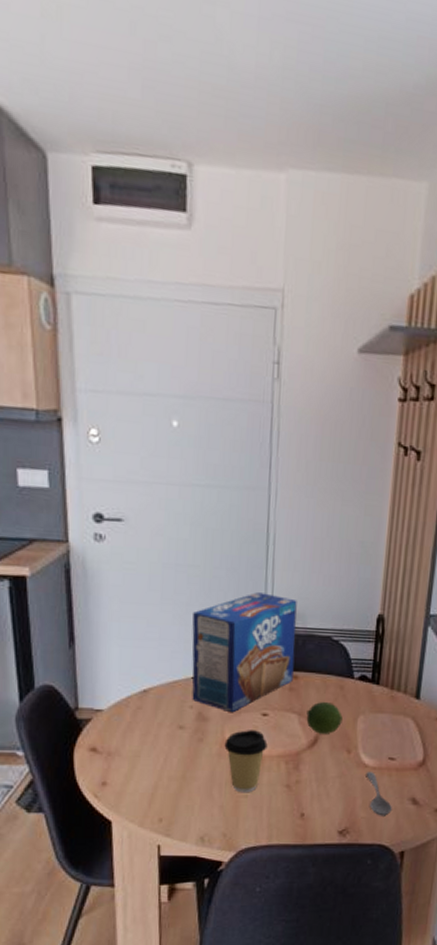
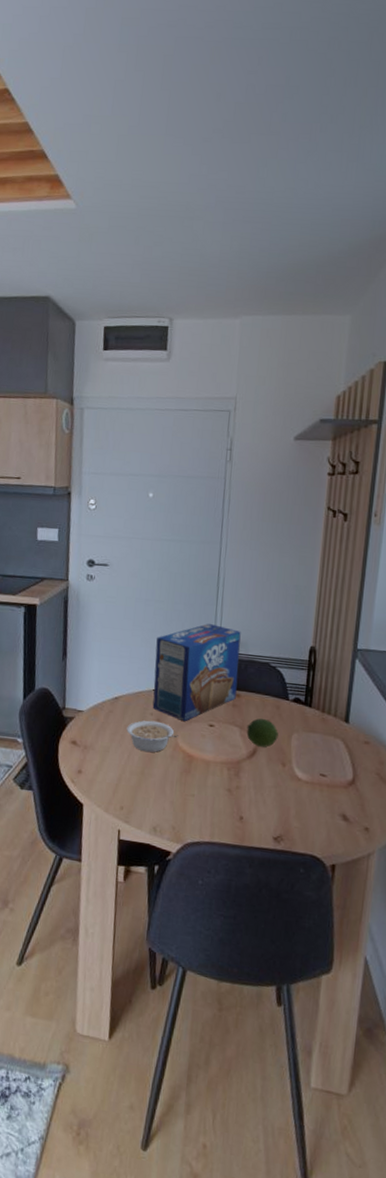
legume: none [161,714,225,753] -> present [126,720,178,753]
coffee cup: present [224,730,268,793] -> none [176,737,213,793]
soupspoon: present [366,772,392,816] -> none [299,785,323,829]

